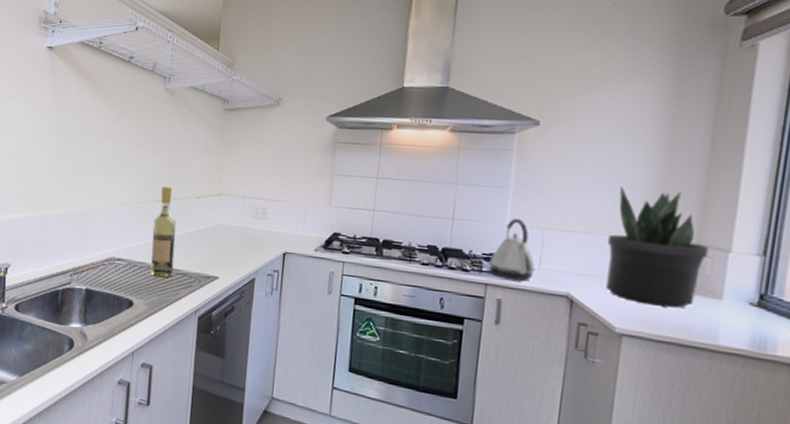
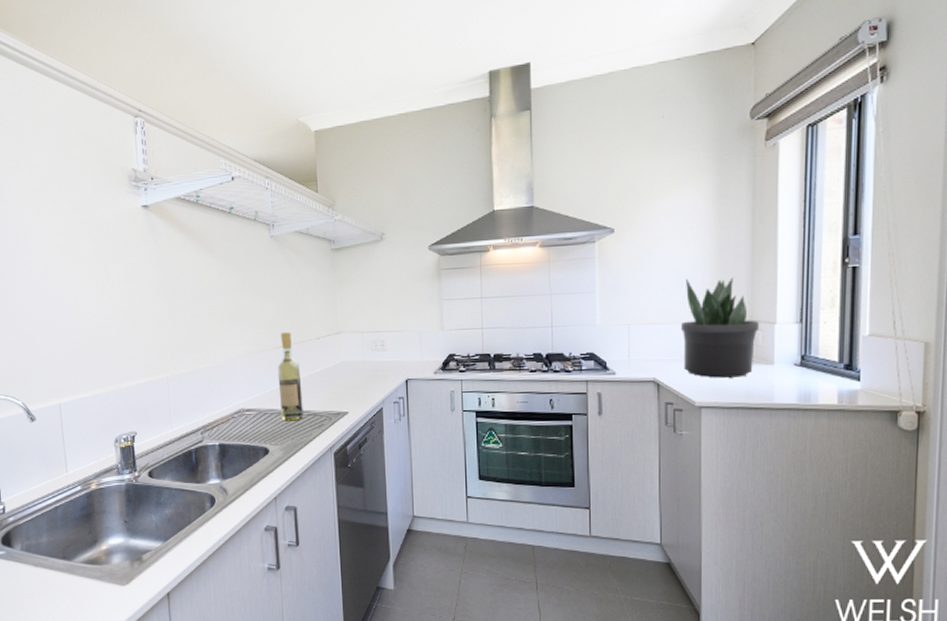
kettle: present [488,218,535,281] -> none [586,318,625,374]

